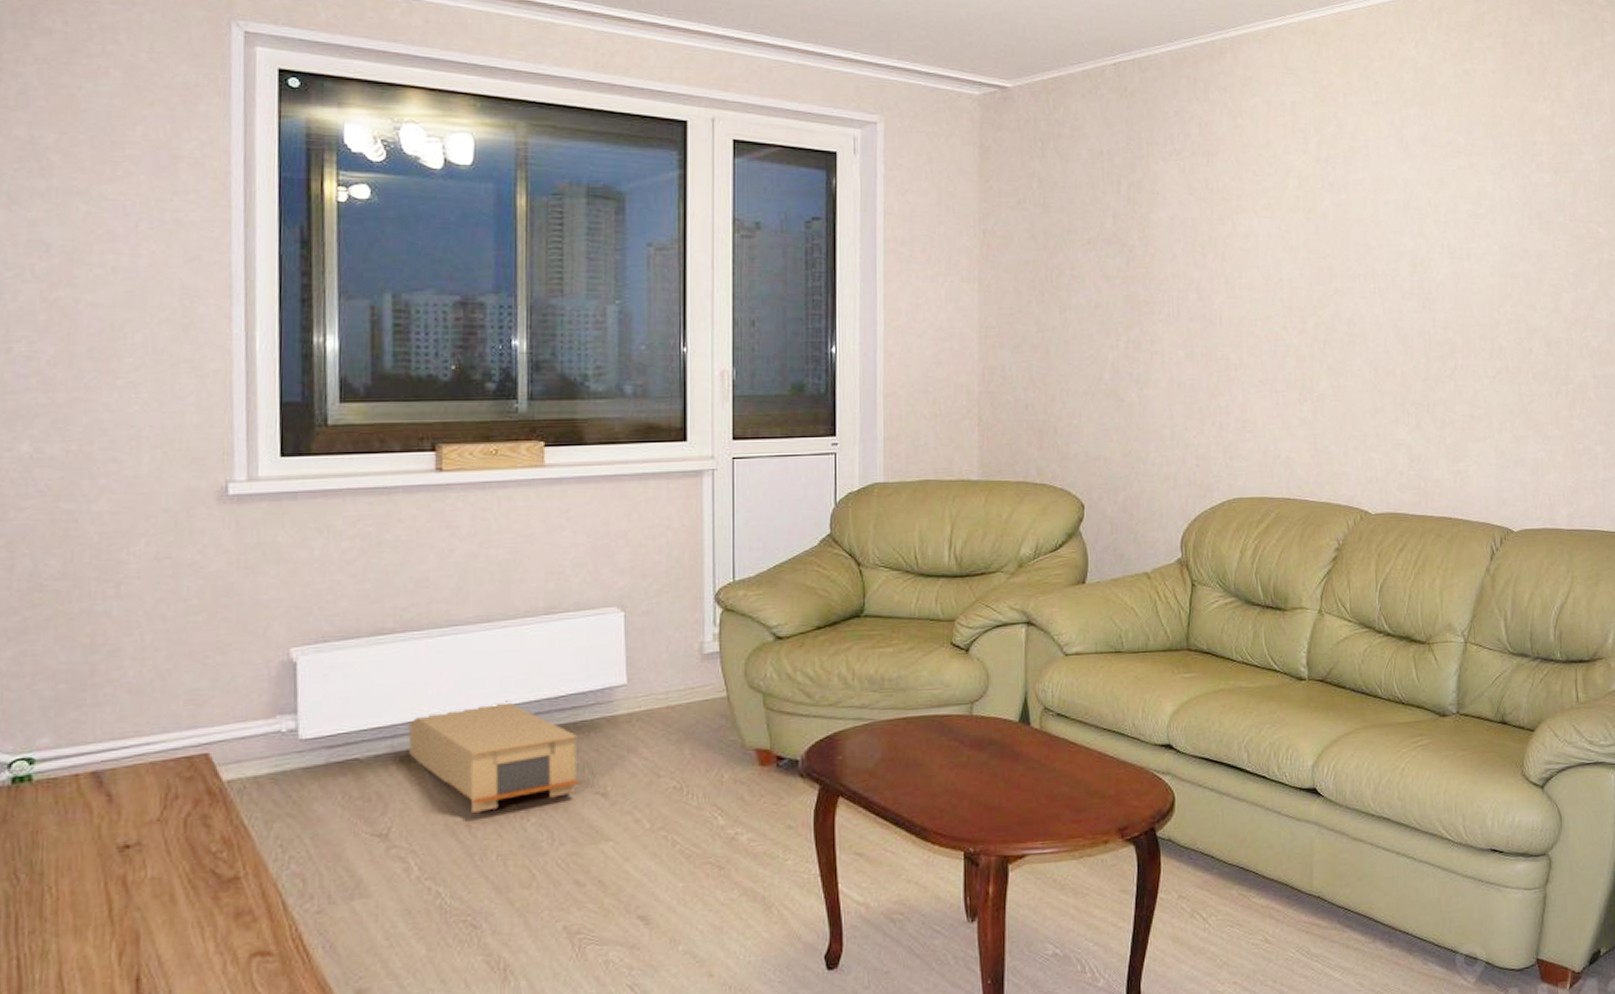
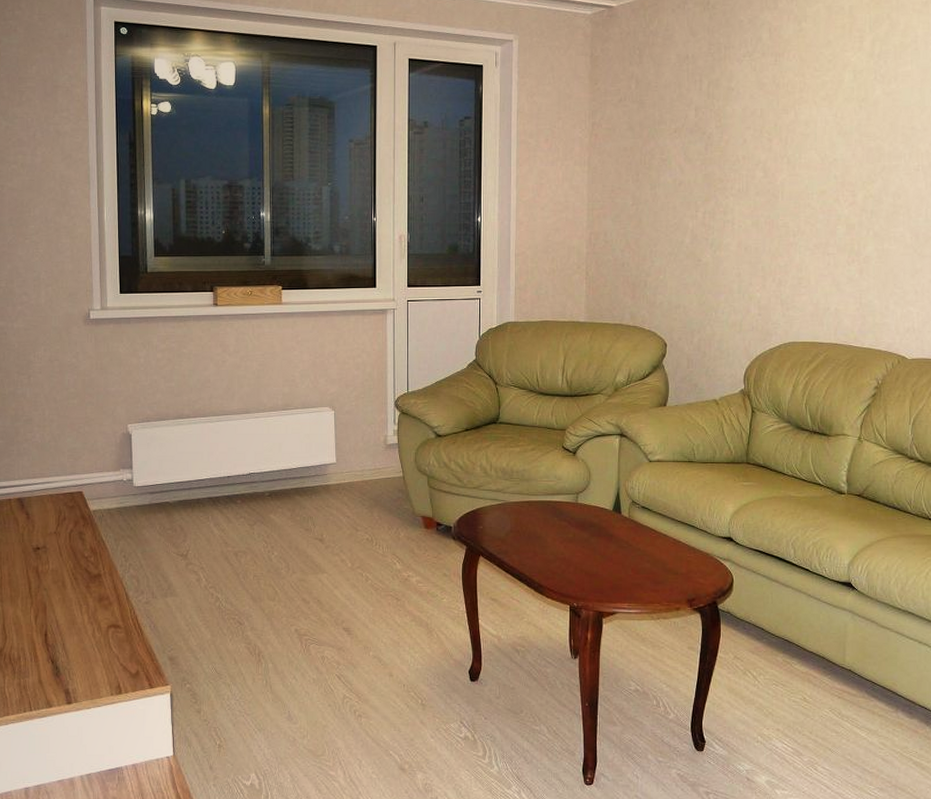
cardboard box: present [408,701,581,813] -> none [198,469,306,545]

